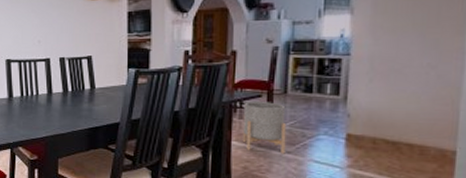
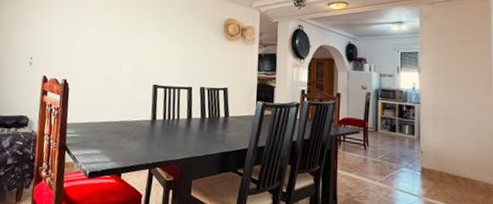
planter: present [242,102,287,154] -> none [345,136,378,183]

